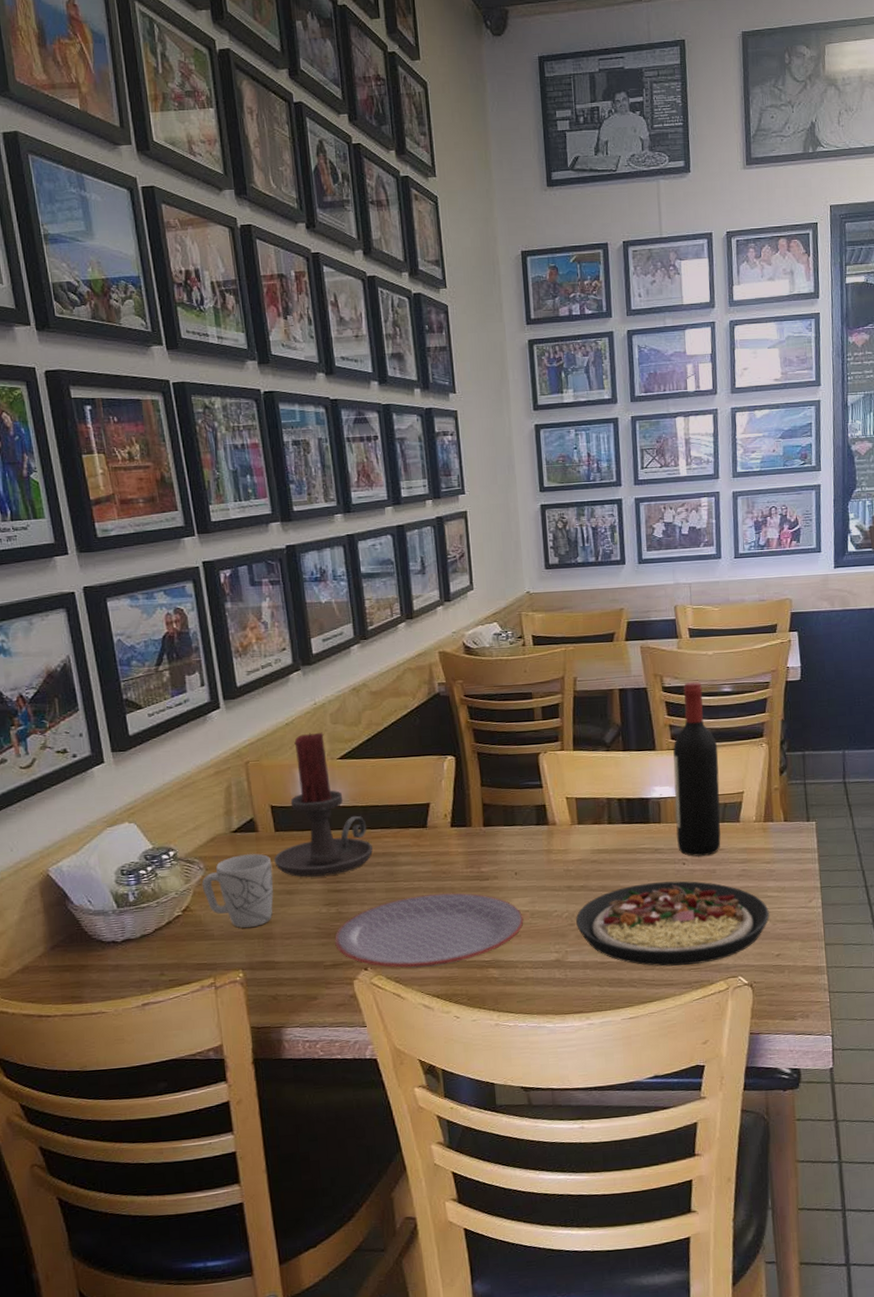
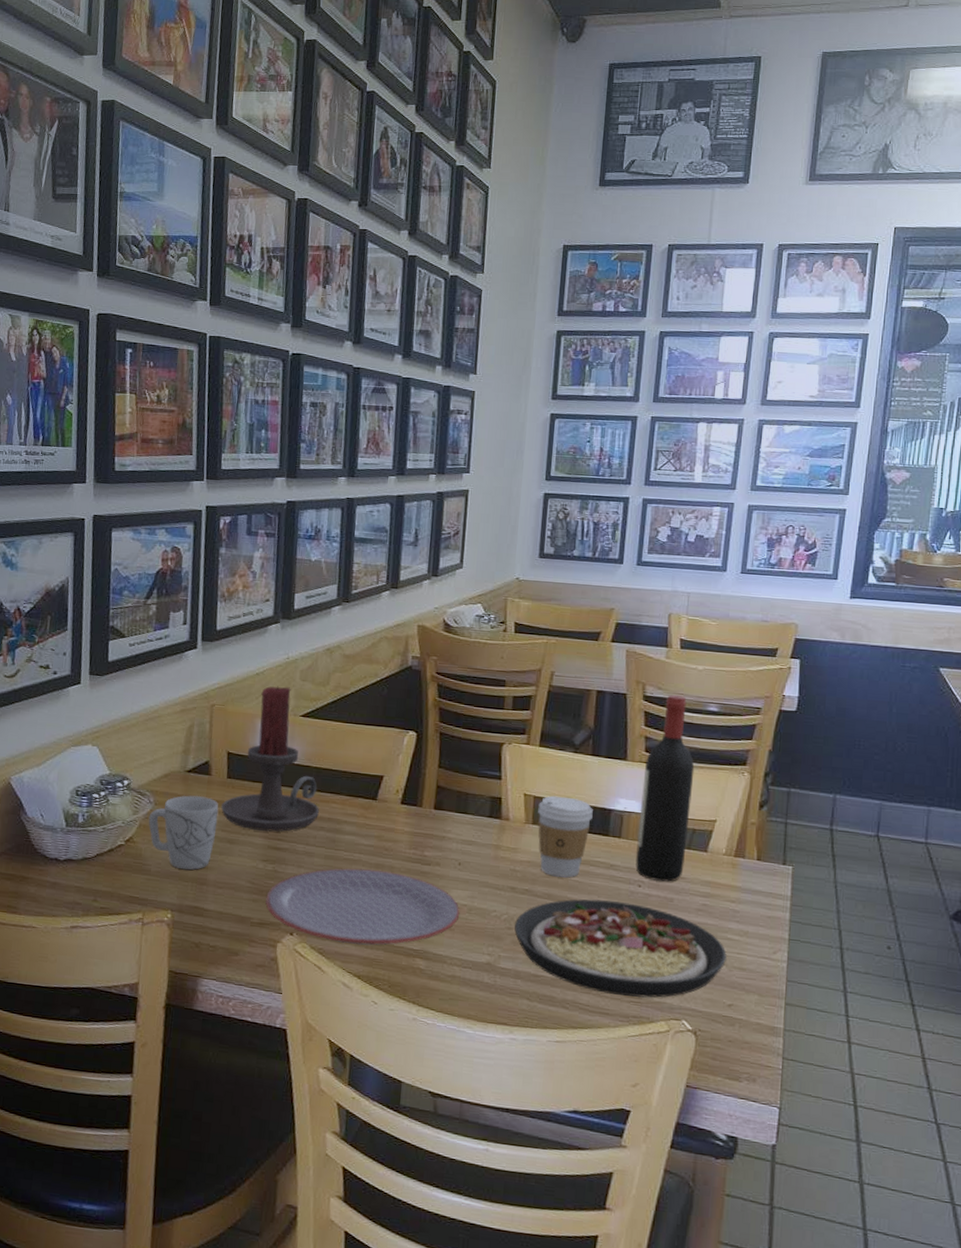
coffee cup: none [581,793,632,869] -> present [538,795,593,878]

